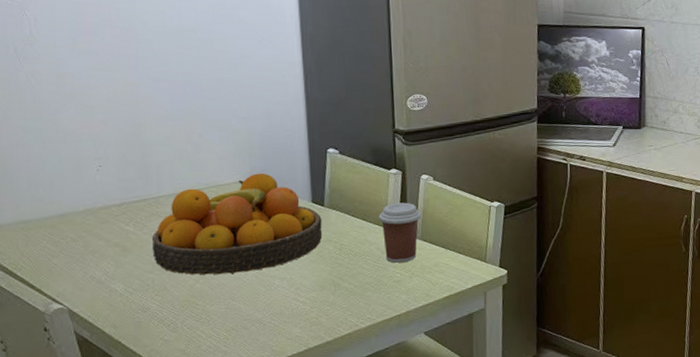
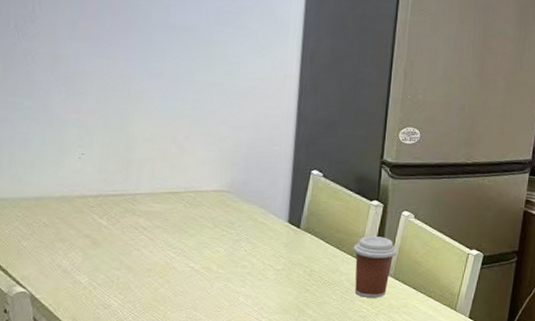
fruit bowl: present [151,173,322,275] -> none [121,184,296,284]

